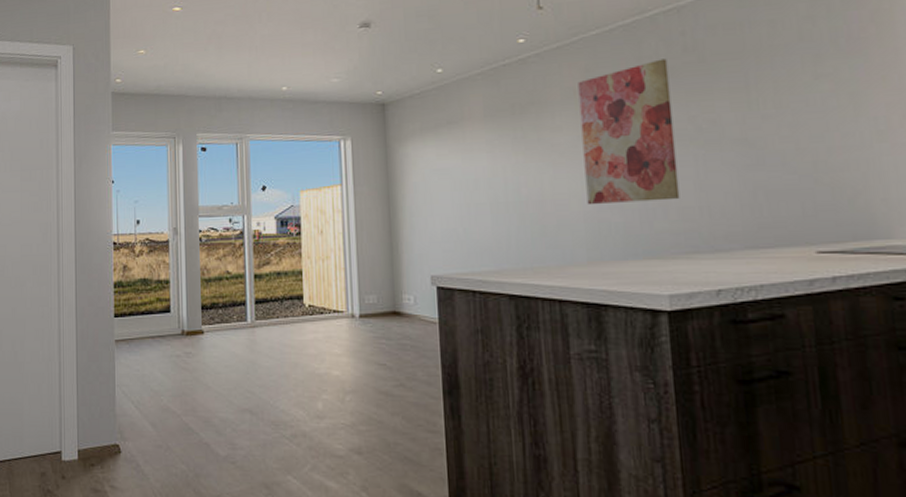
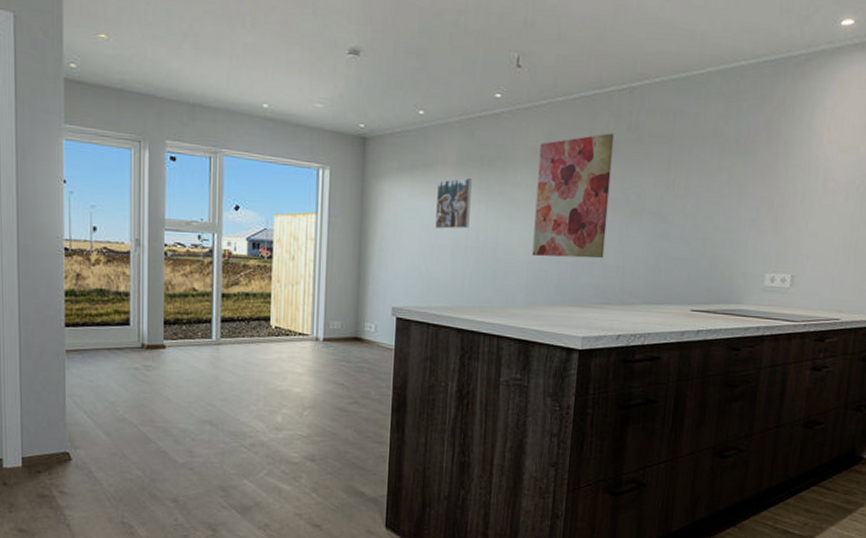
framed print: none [466,128,507,186] -> present [435,177,472,229]

